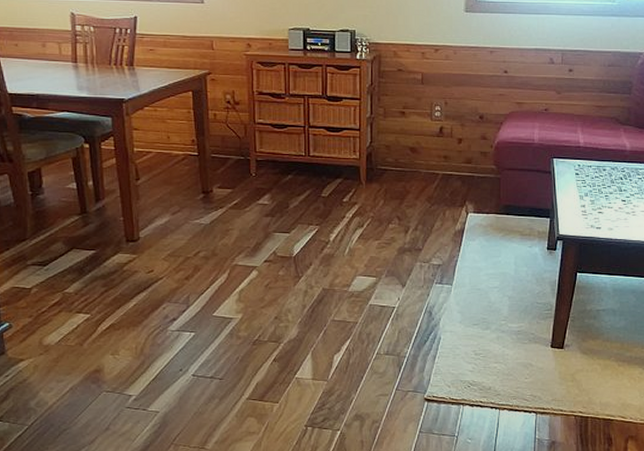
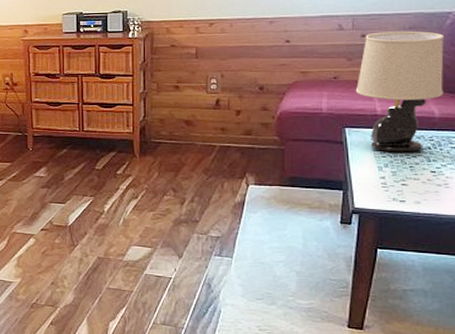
table lamp: none [562,67,636,182] -> present [355,31,445,152]

